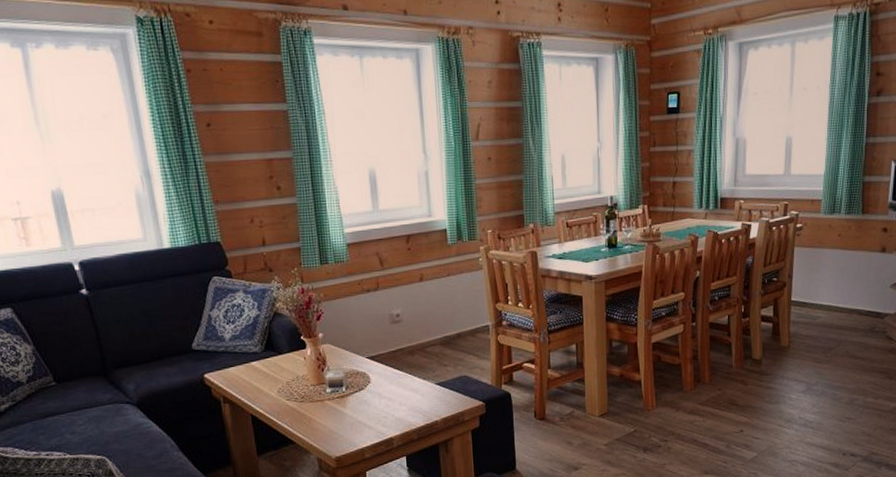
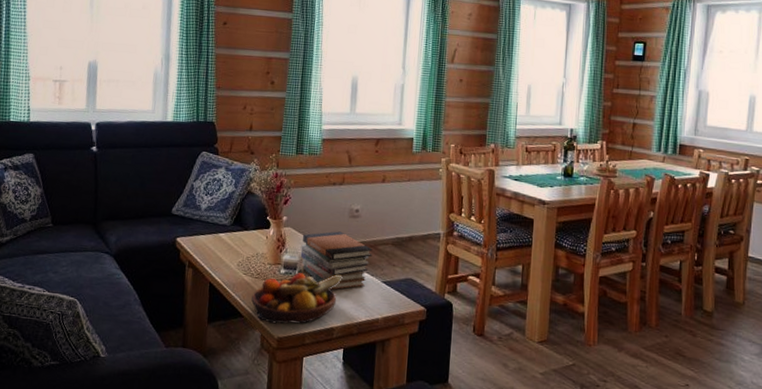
fruit bowl: none [300,383,394,445] -> present [251,273,343,324]
book stack: none [343,339,421,401] -> present [300,231,373,290]

